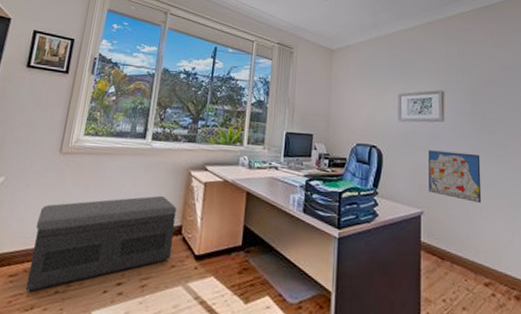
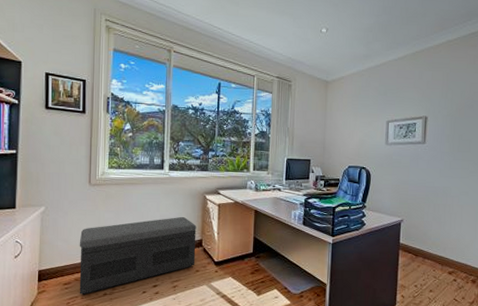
wall art: present [429,150,482,203] -> none [409,169,454,211]

